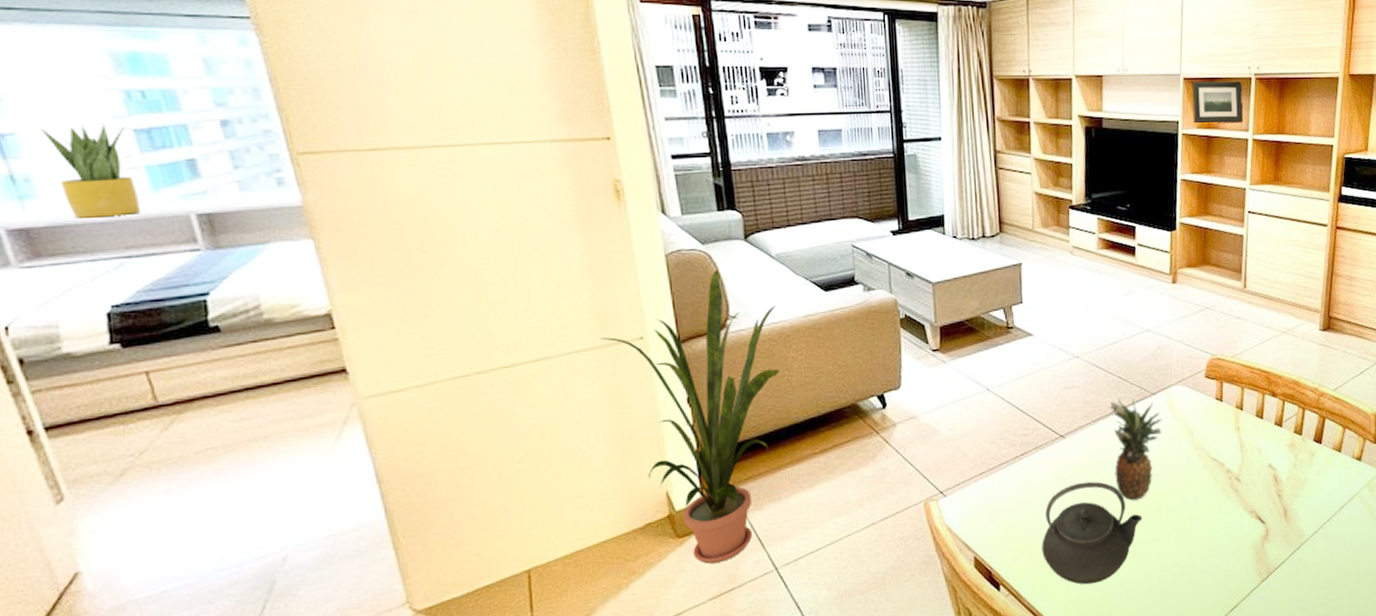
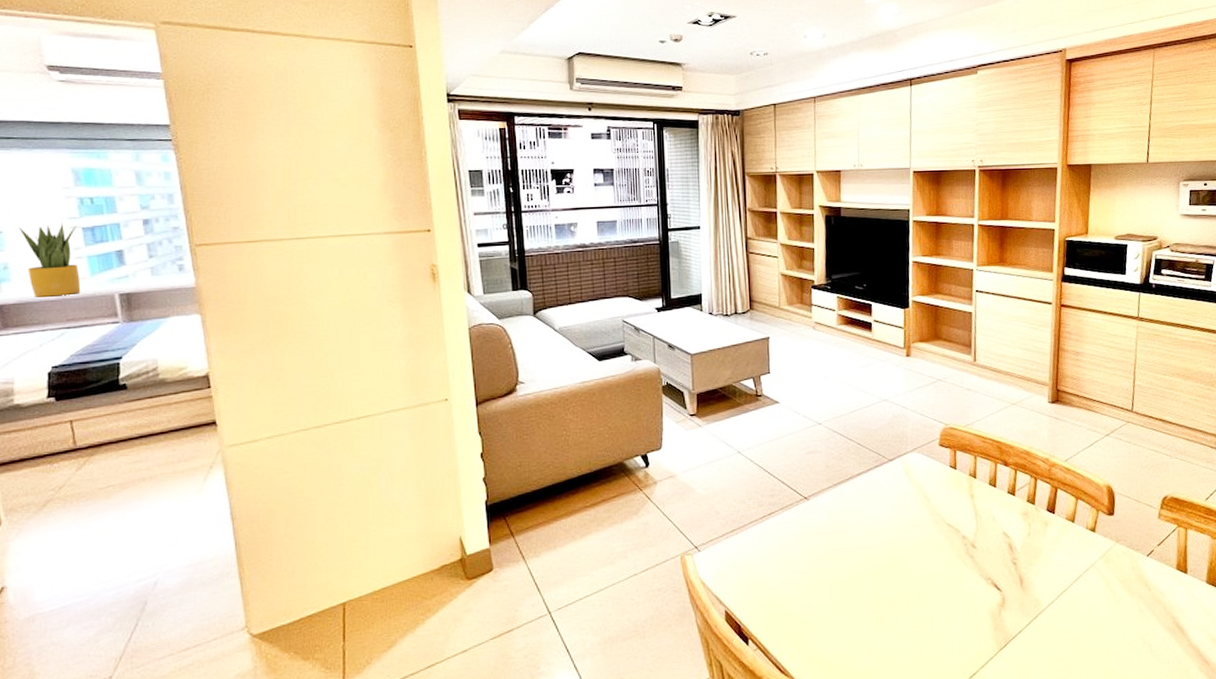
house plant: present [599,270,780,564] -> none [413,341,559,605]
teapot: present [1041,481,1143,585] -> none [787,543,882,644]
fruit: present [1108,398,1162,500] -> none [848,463,899,562]
picture frame: present [1192,81,1243,124] -> none [921,173,969,211]

